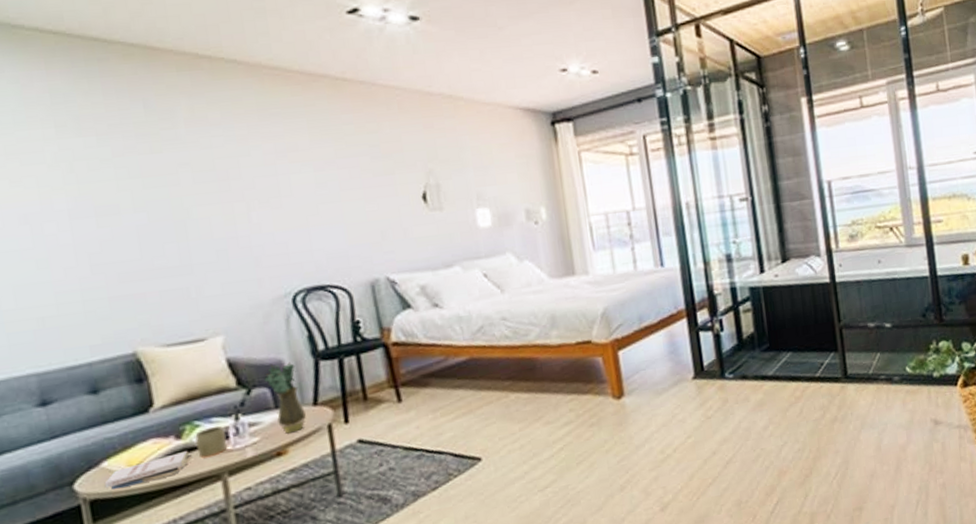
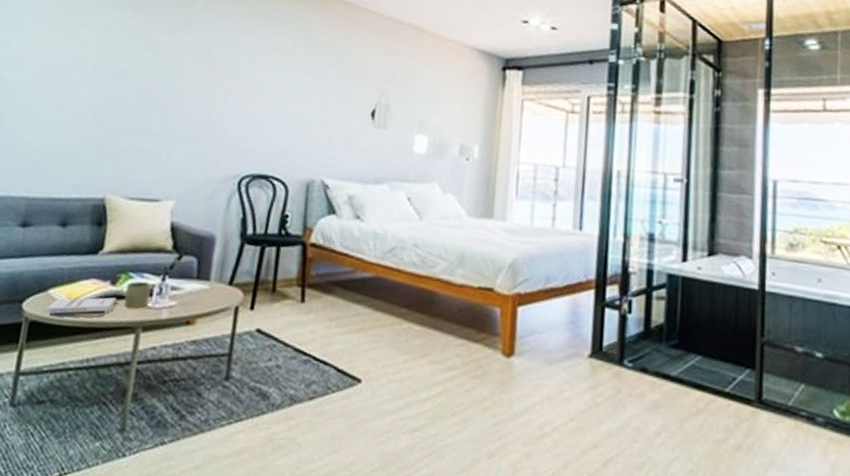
vase: present [264,362,306,434] -> none [195,236,224,306]

